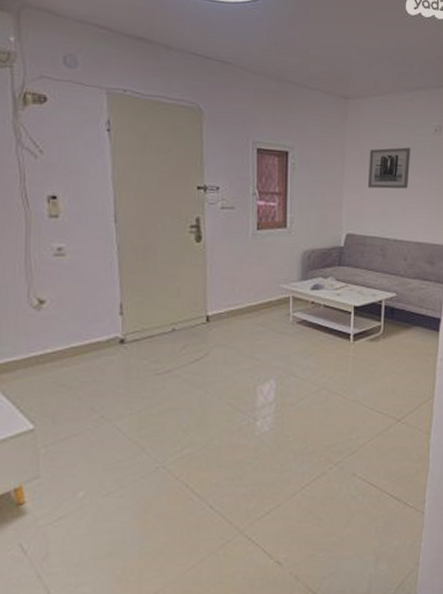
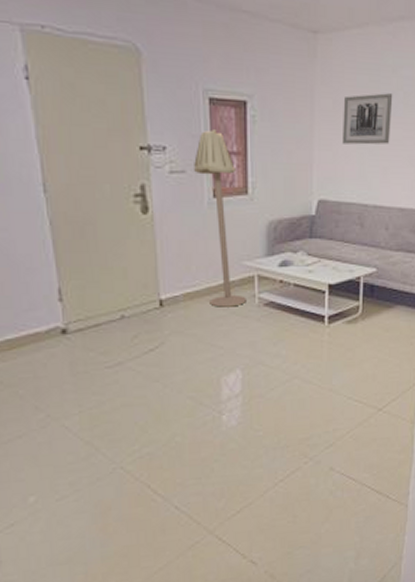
floor lamp: none [242,174,282,324] -> present [194,129,246,307]

